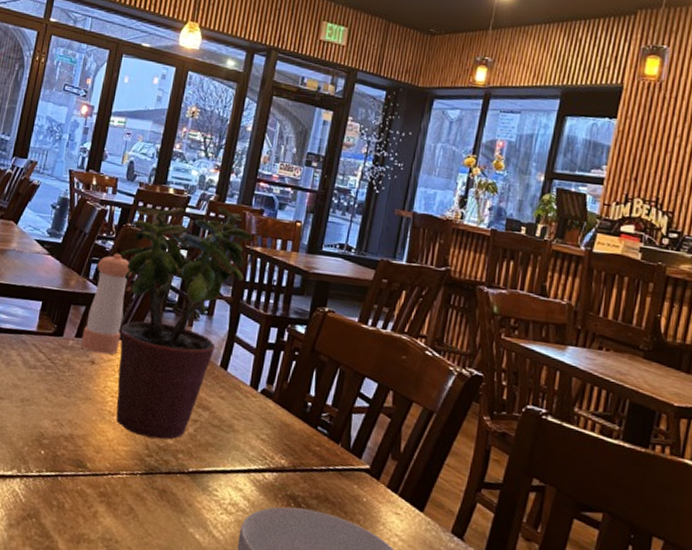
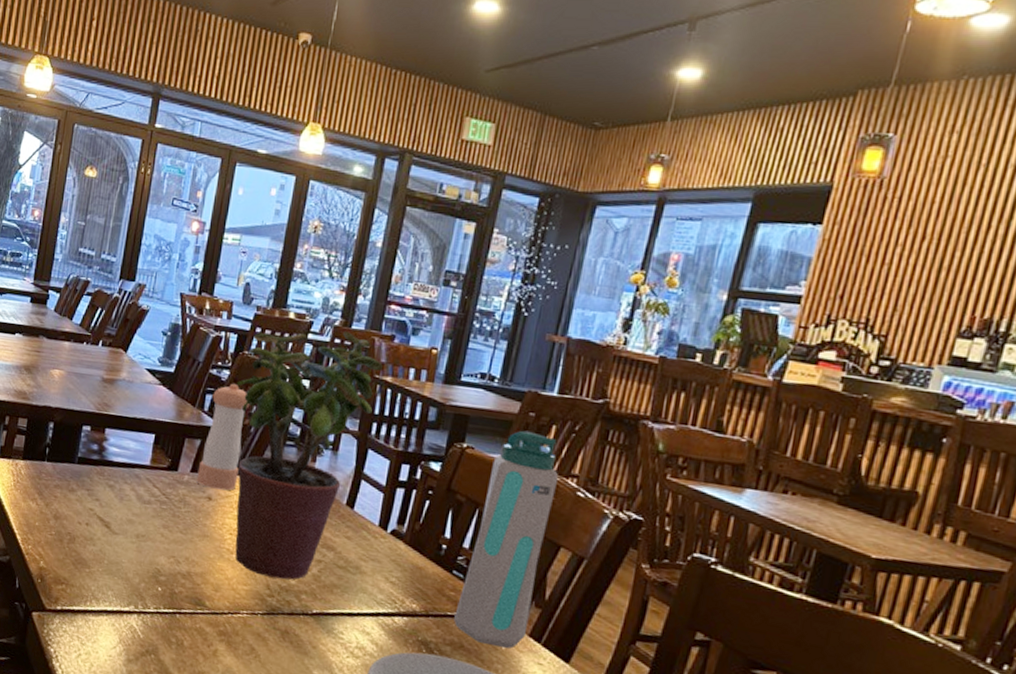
water bottle: none [319,295,410,500] -> present [454,430,559,649]

